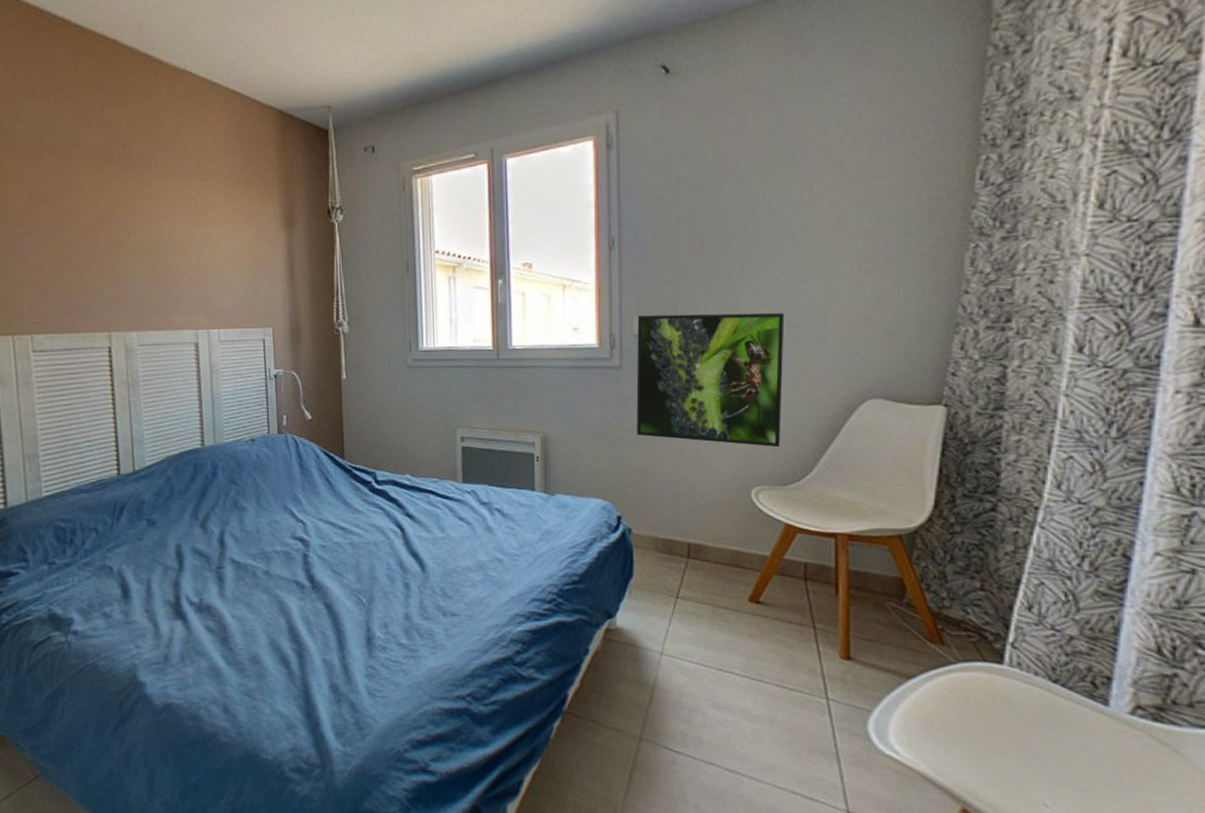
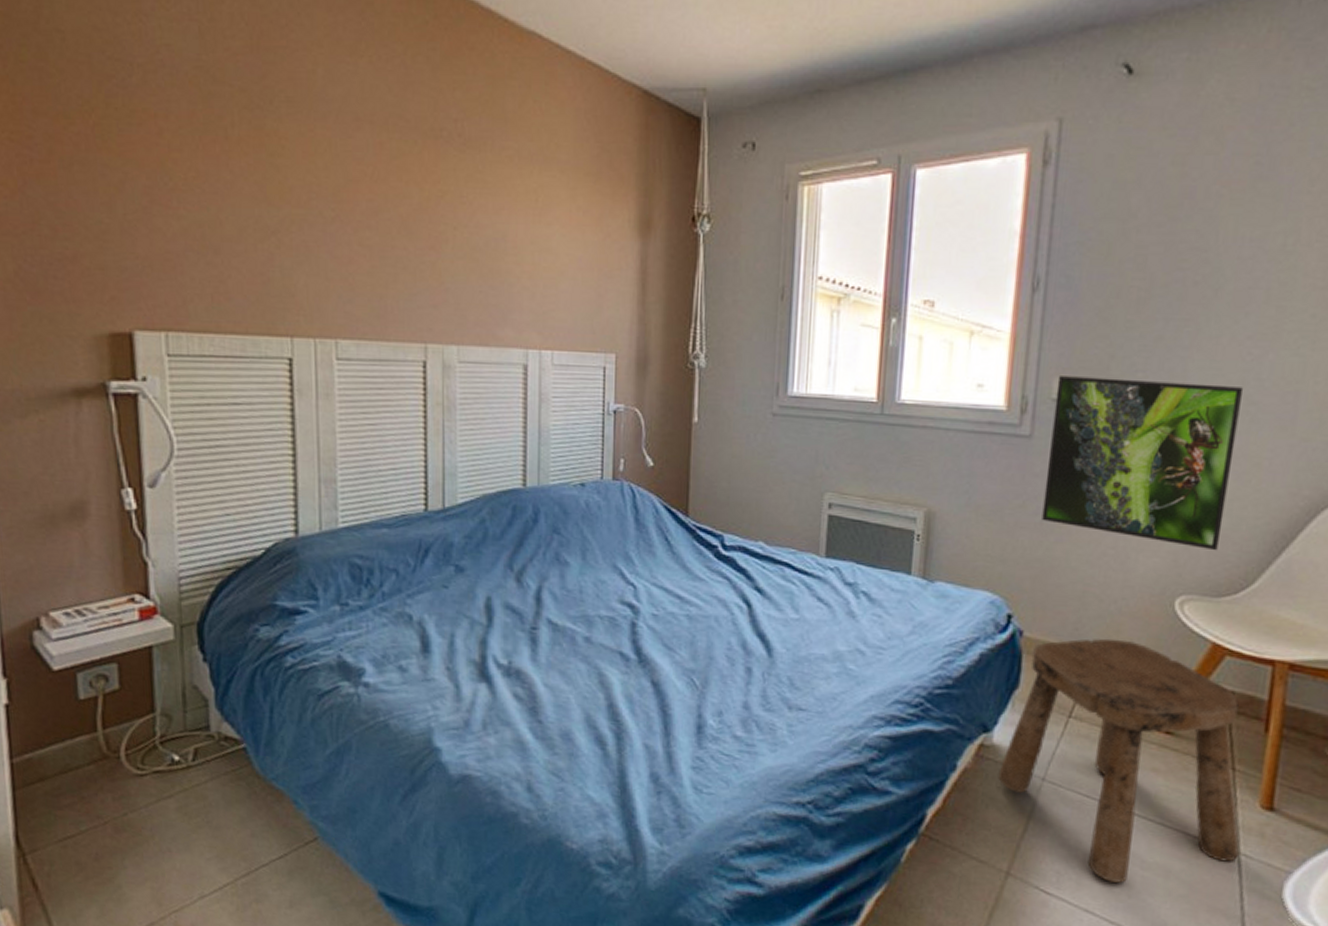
stool: none [624,528,827,736] -> present [998,638,1239,883]

